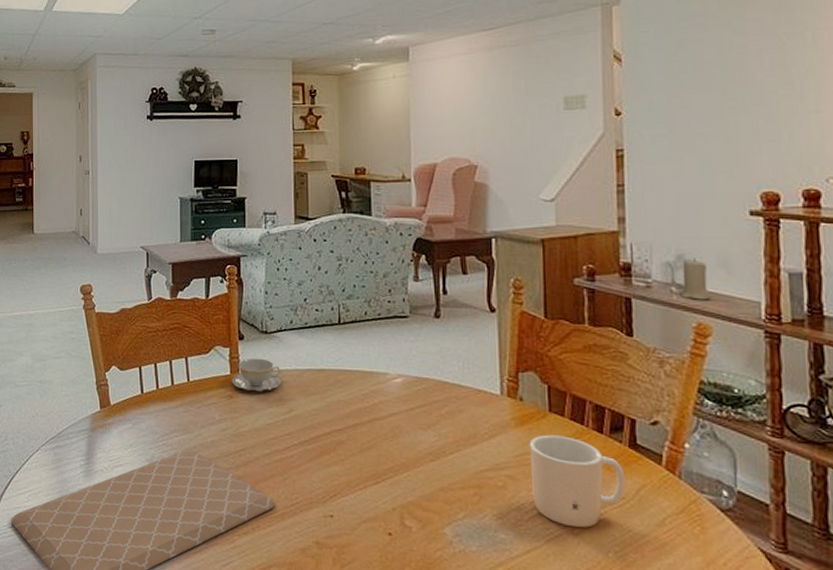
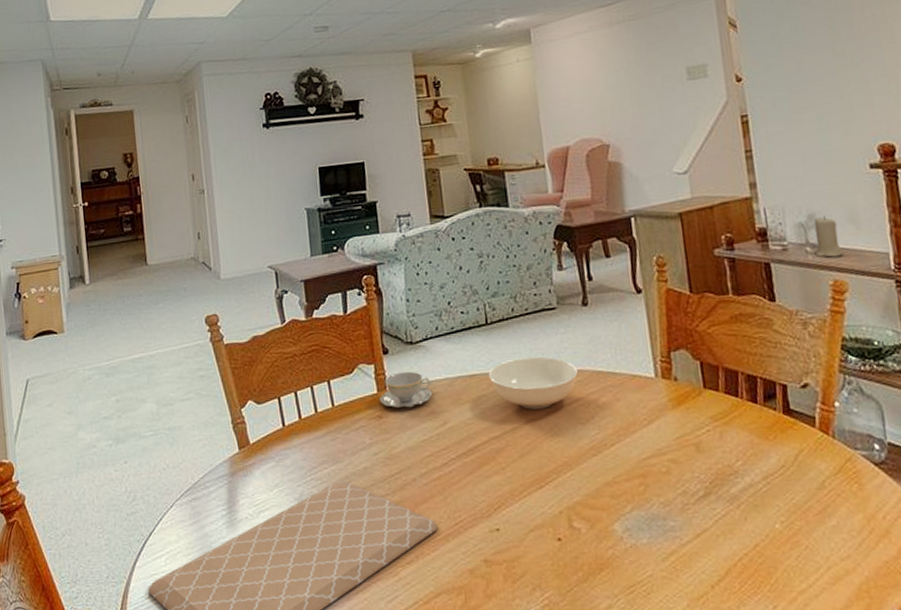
bowl: none [336,359,423,410] -> present [488,356,578,409]
mug: present [529,434,626,528] -> none [688,411,785,504]

